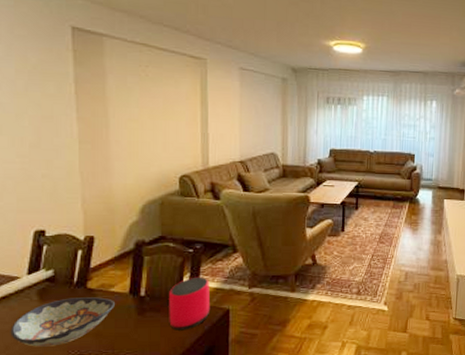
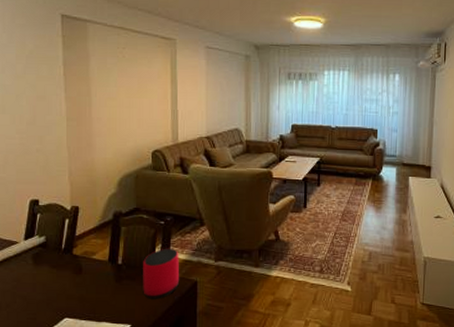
decorative bowl: present [10,297,115,347] -> none [10,263,96,307]

